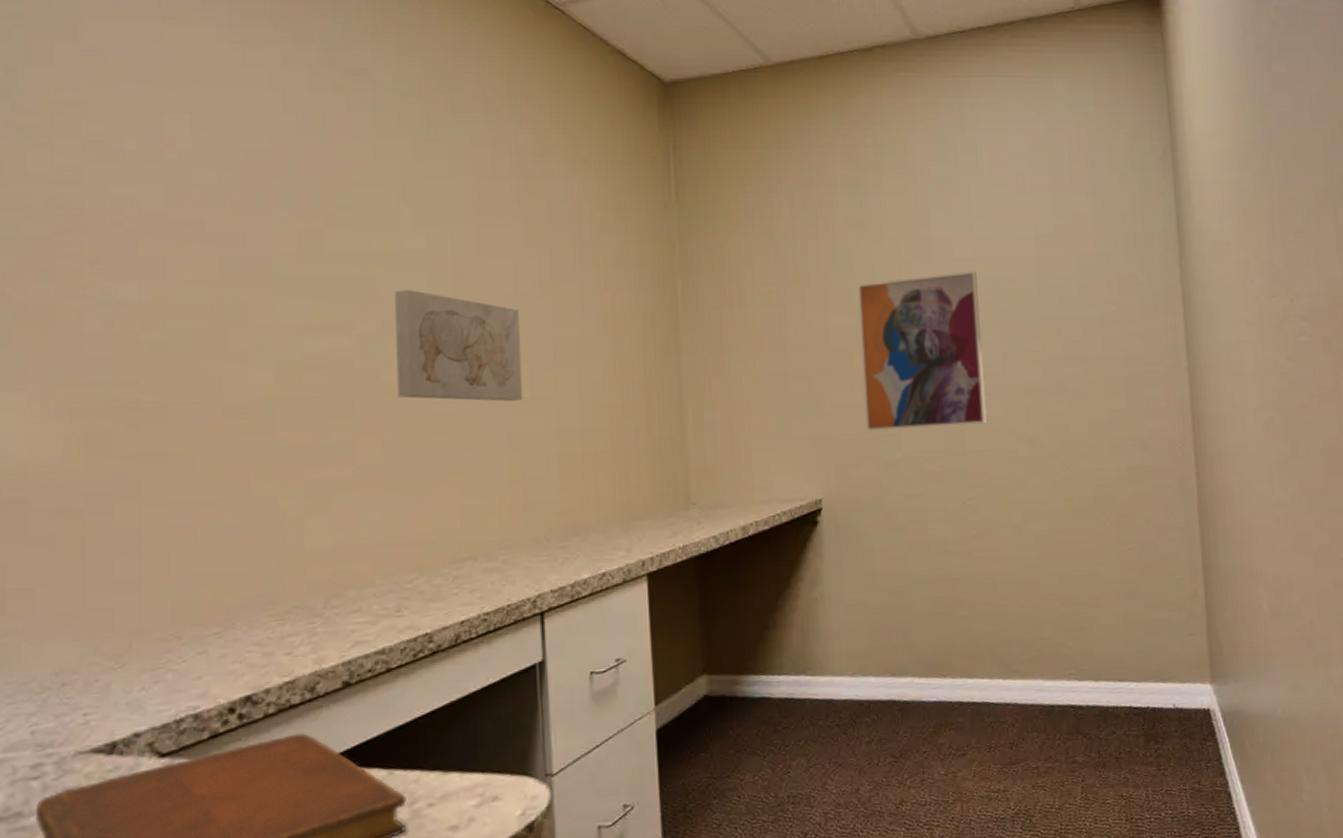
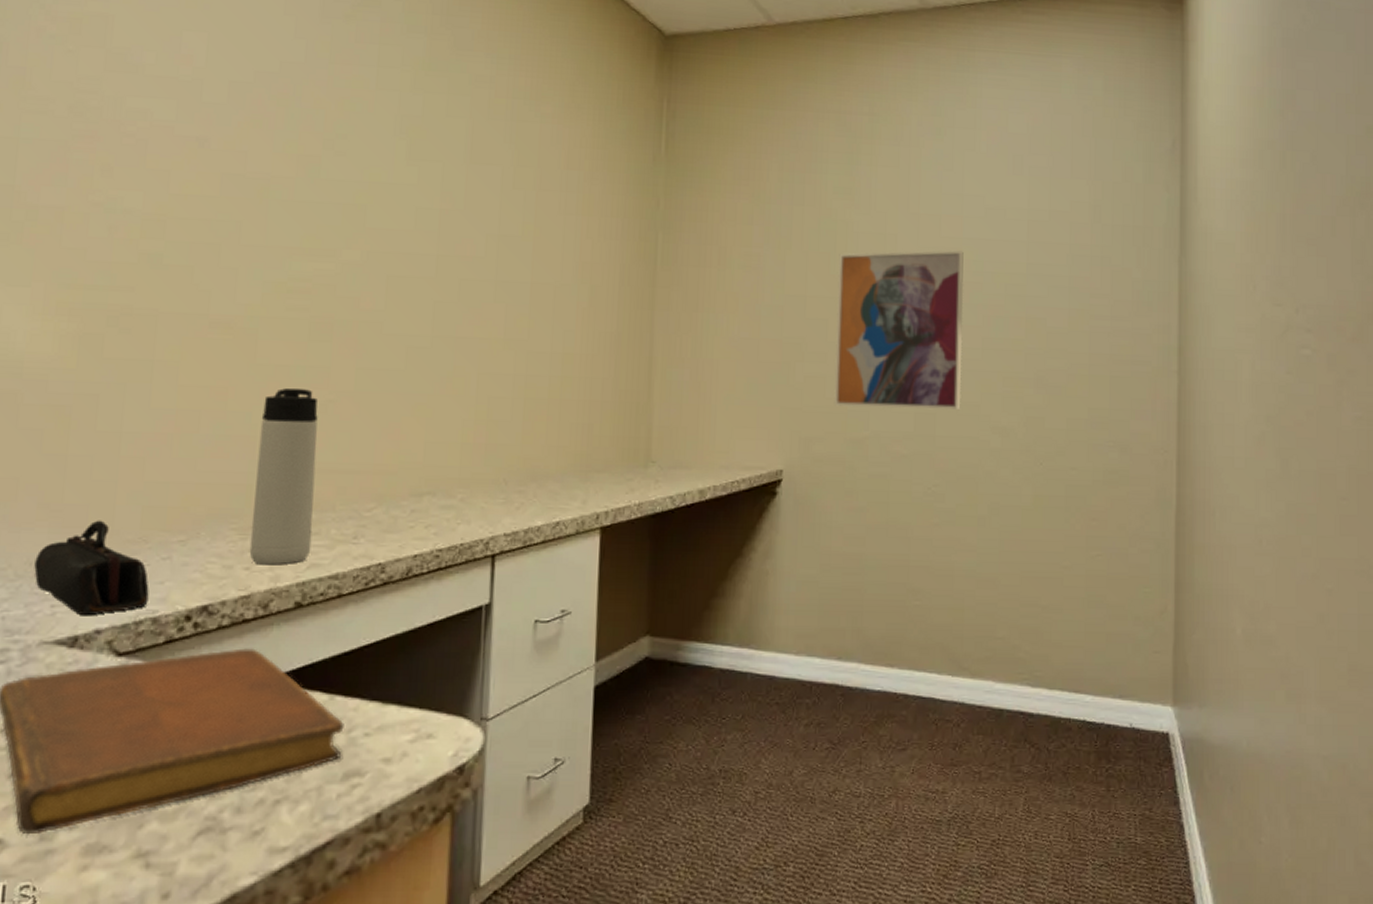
pencil case: none [61,621,188,721] -> present [34,520,149,616]
thermos bottle: none [288,467,354,648] -> present [249,388,318,565]
wall art: present [395,289,523,402] -> none [375,220,501,341]

